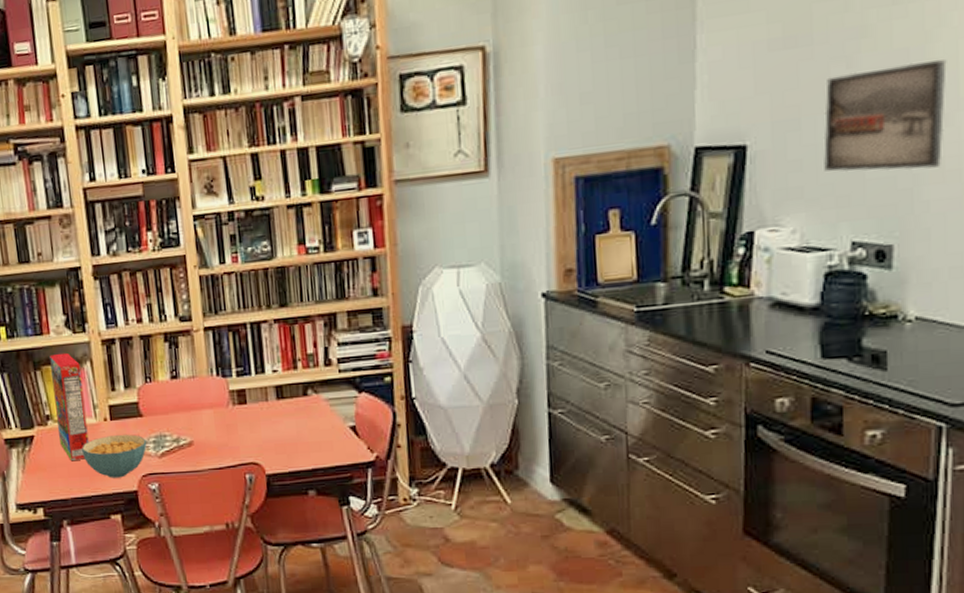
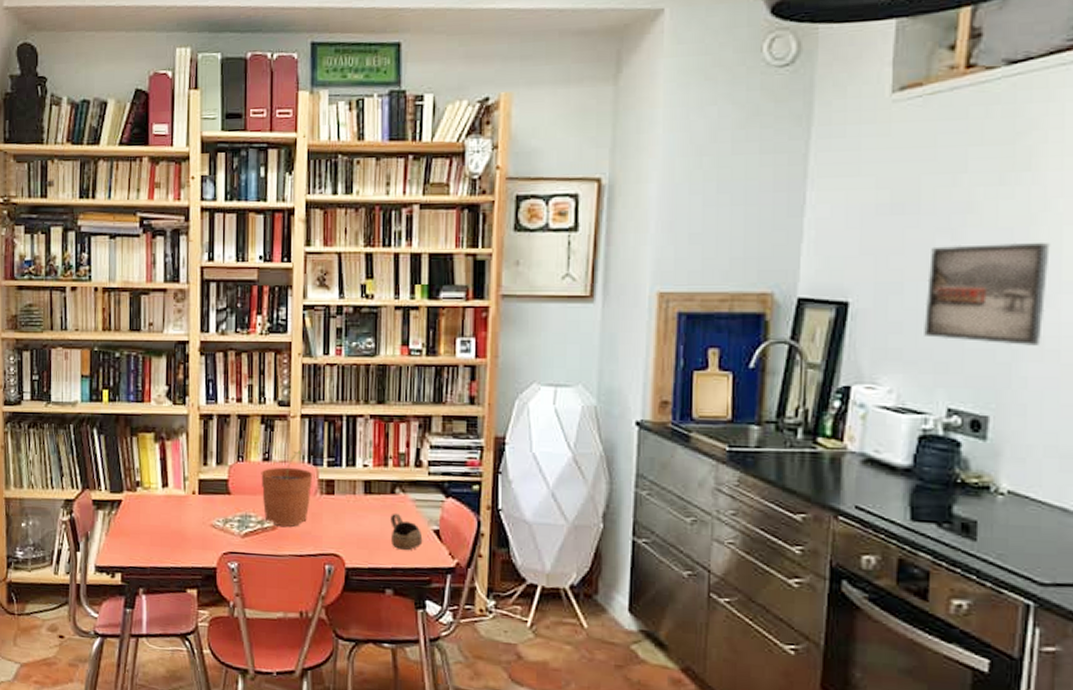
cereal box: present [50,352,89,462] -> none [147,422,176,531]
cereal bowl: present [82,434,147,478] -> none [167,509,232,553]
plant pot: none [170,364,224,442] -> present [261,450,313,527]
cup: none [305,414,340,451] -> present [390,513,423,551]

